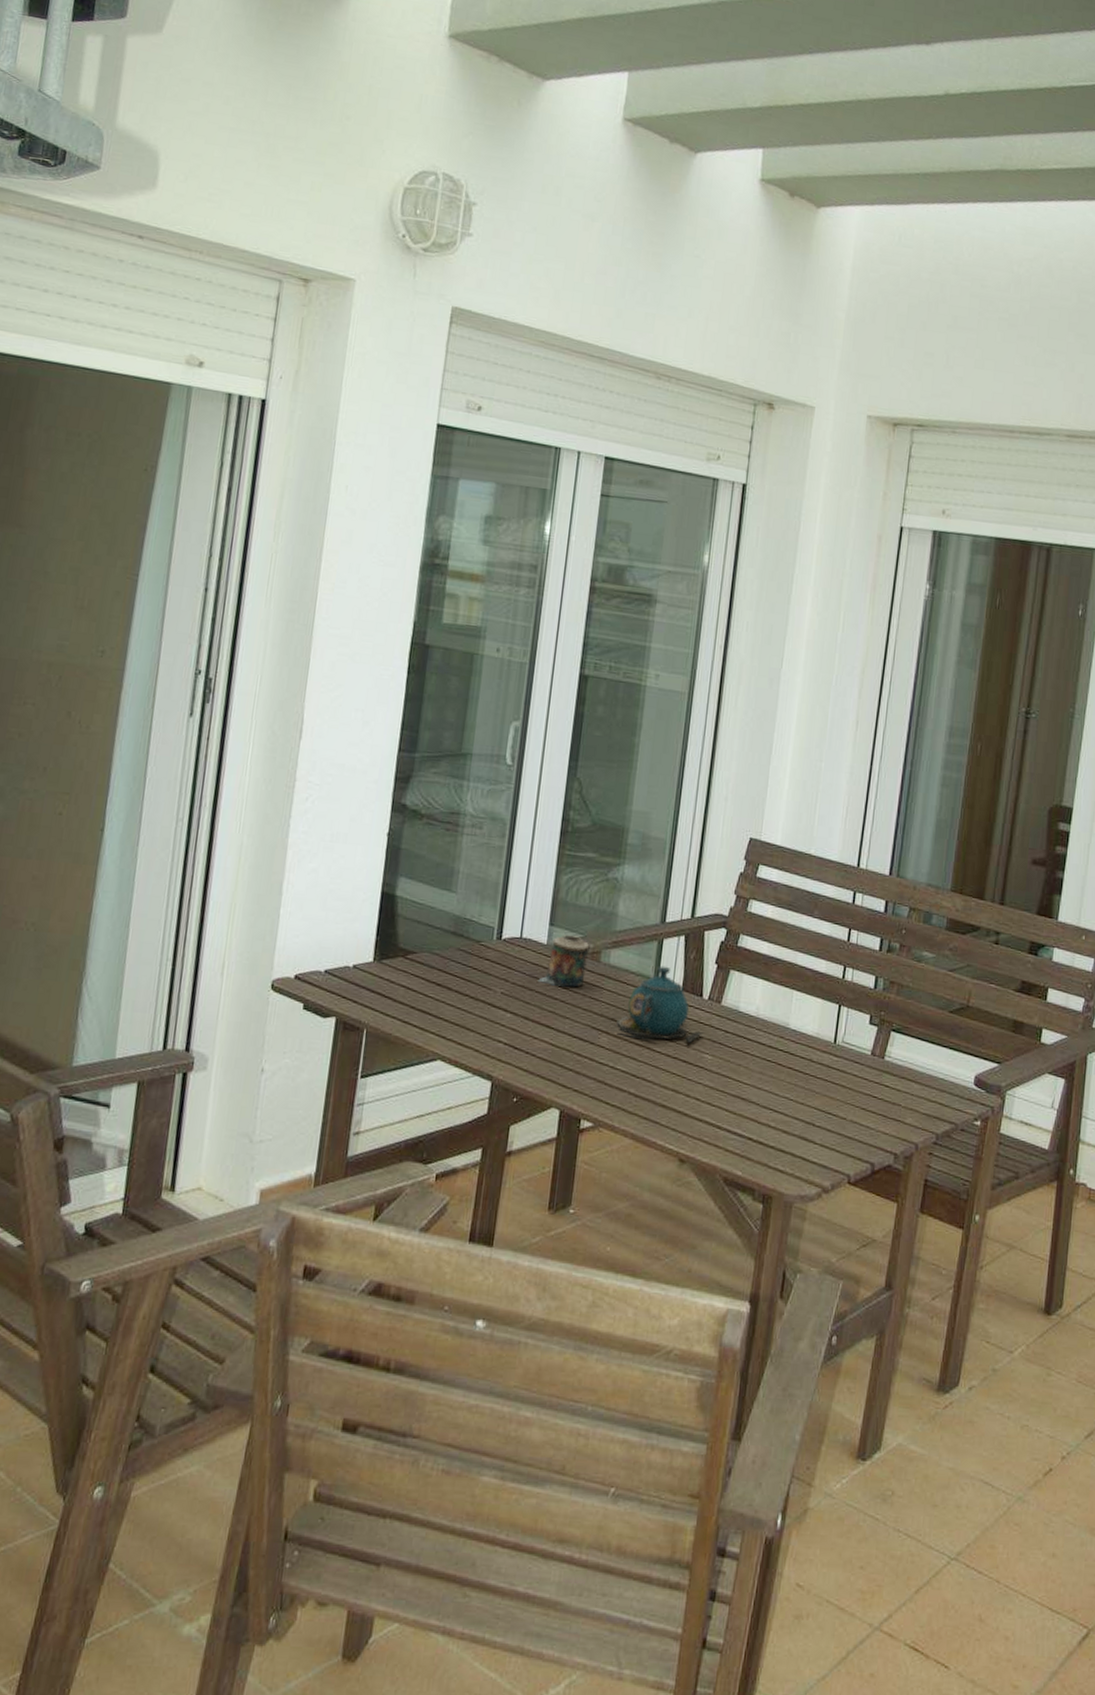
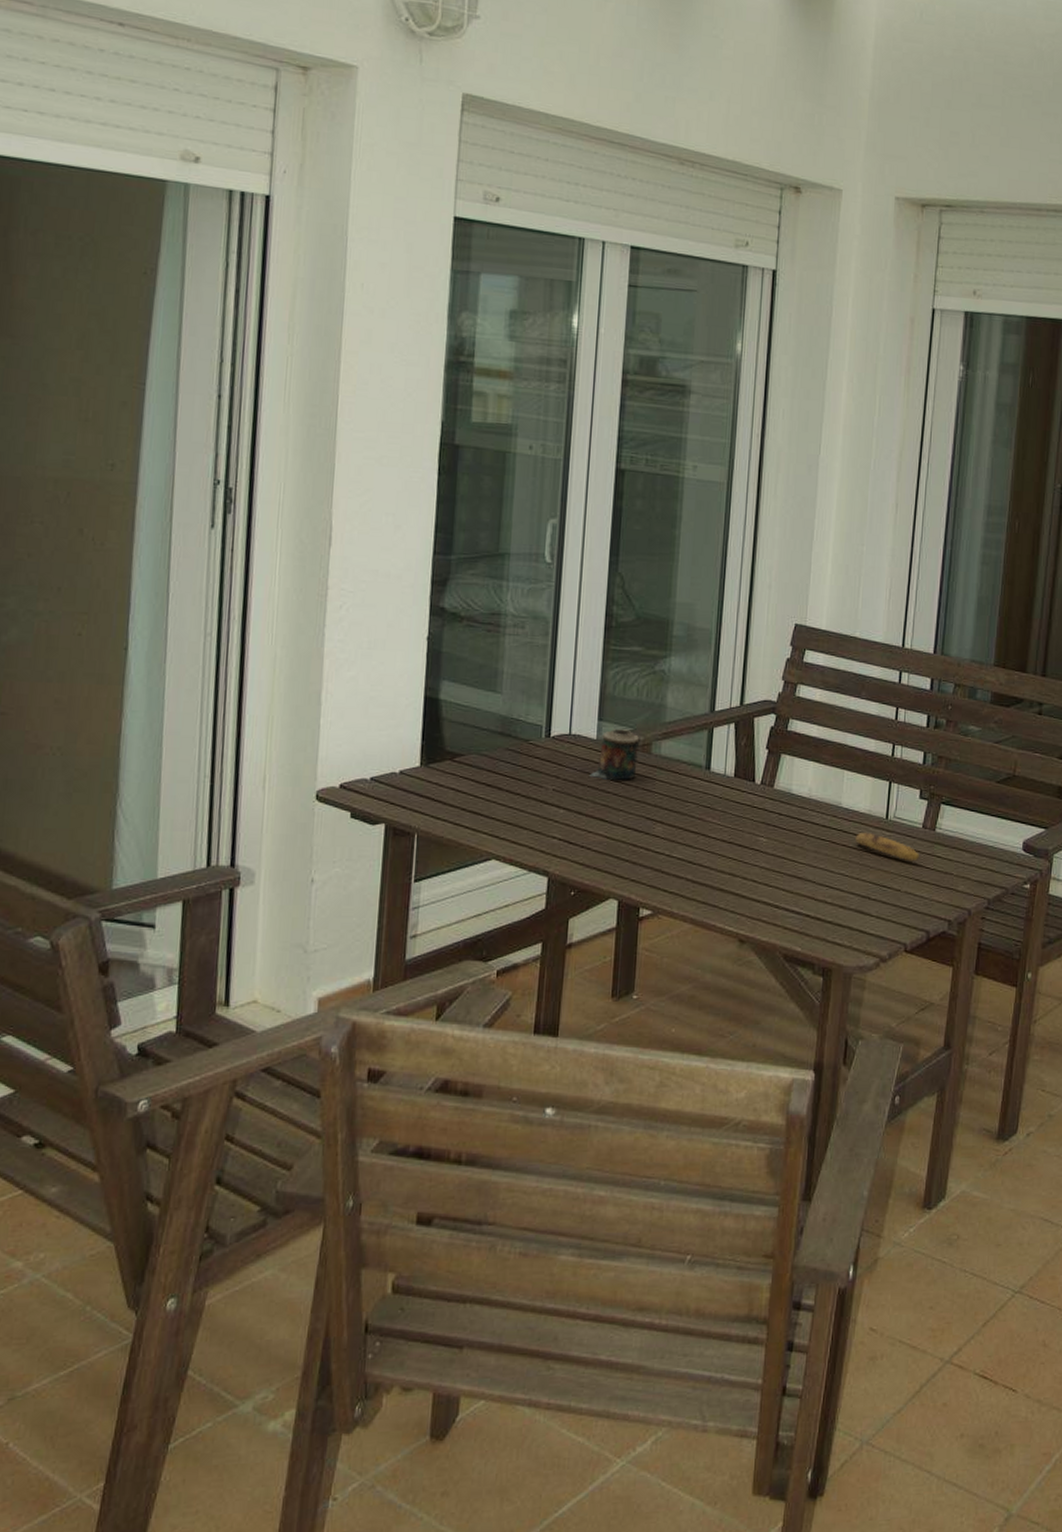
teapot: present [617,965,704,1043] -> none [671,754,758,829]
banana: none [802,1056,867,1089] -> present [855,833,919,862]

